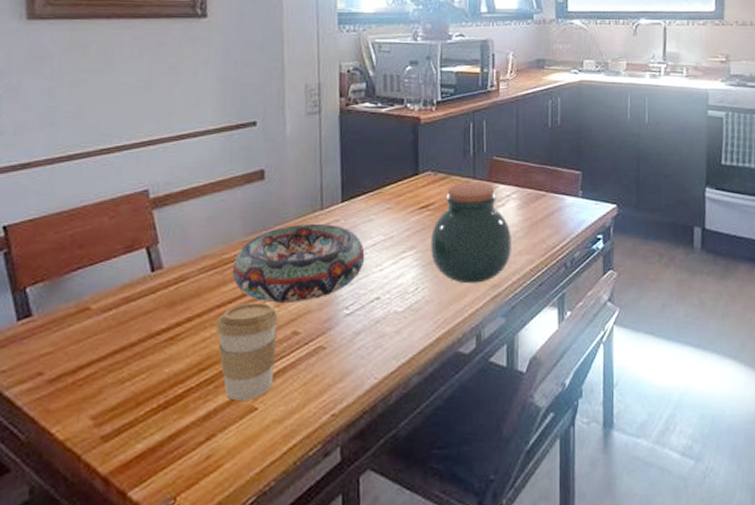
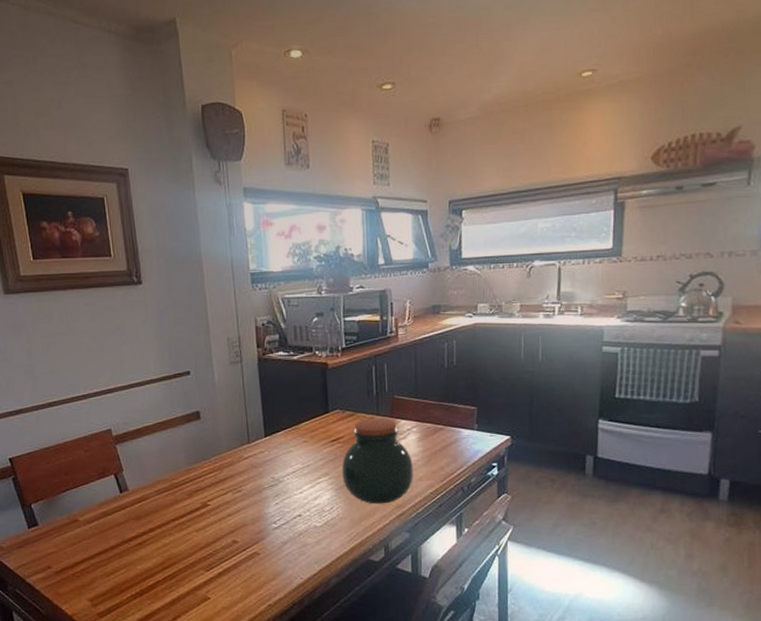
coffee cup: present [216,302,280,401] -> none [173,517,222,592]
decorative bowl: present [232,223,365,303] -> none [181,454,287,518]

